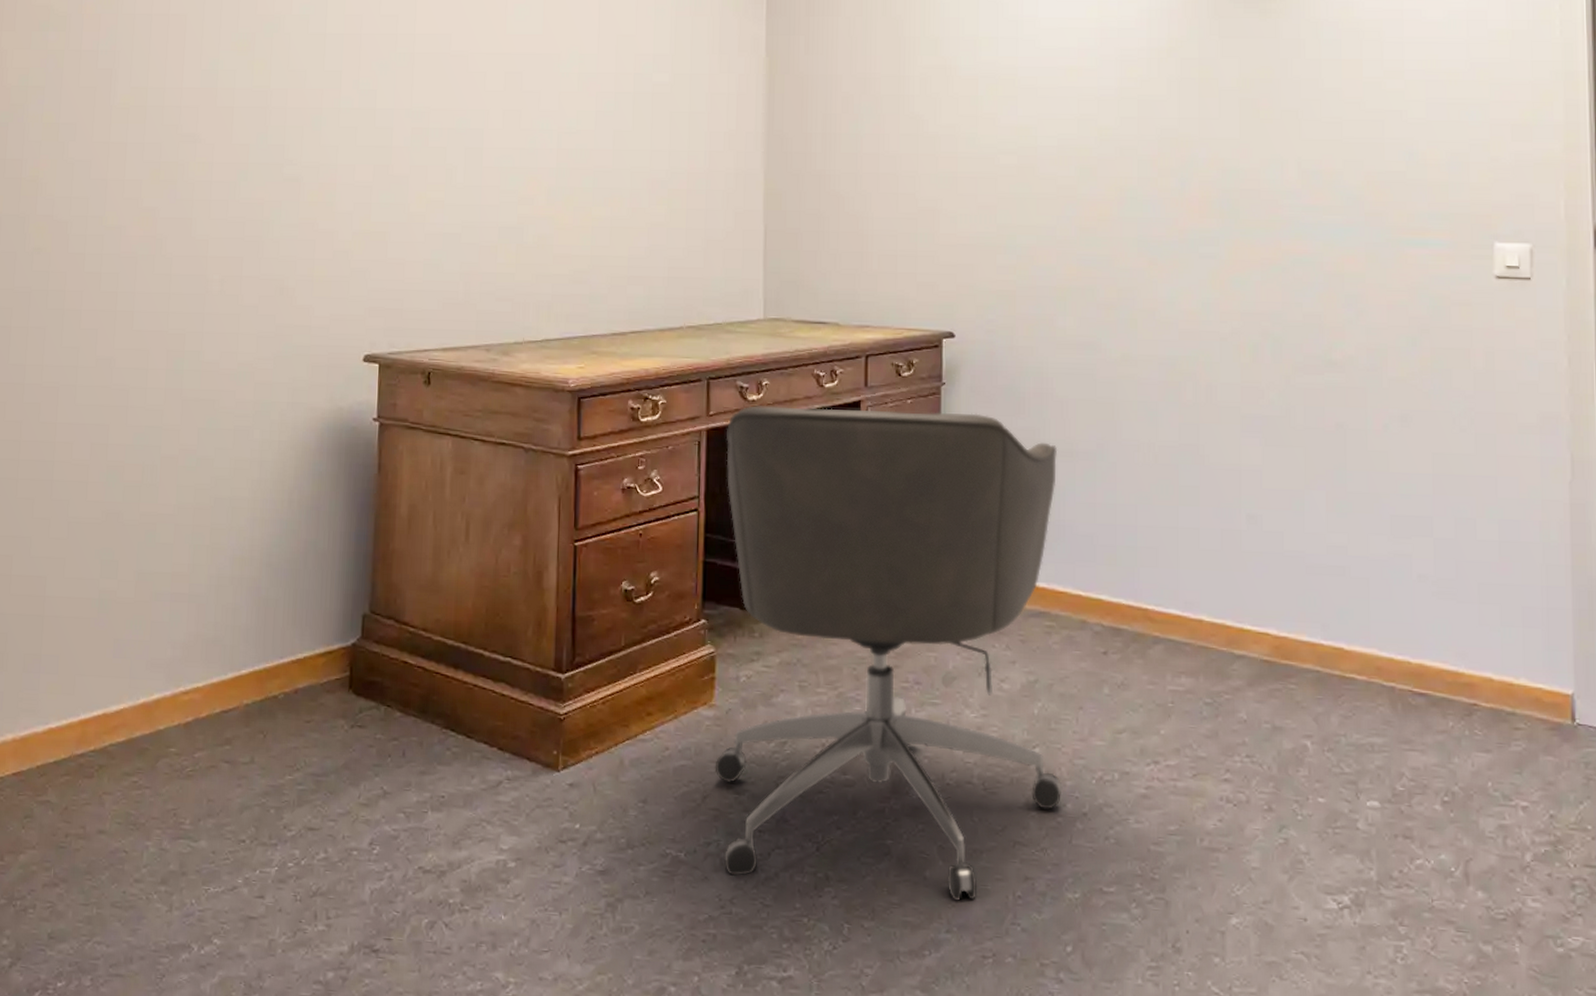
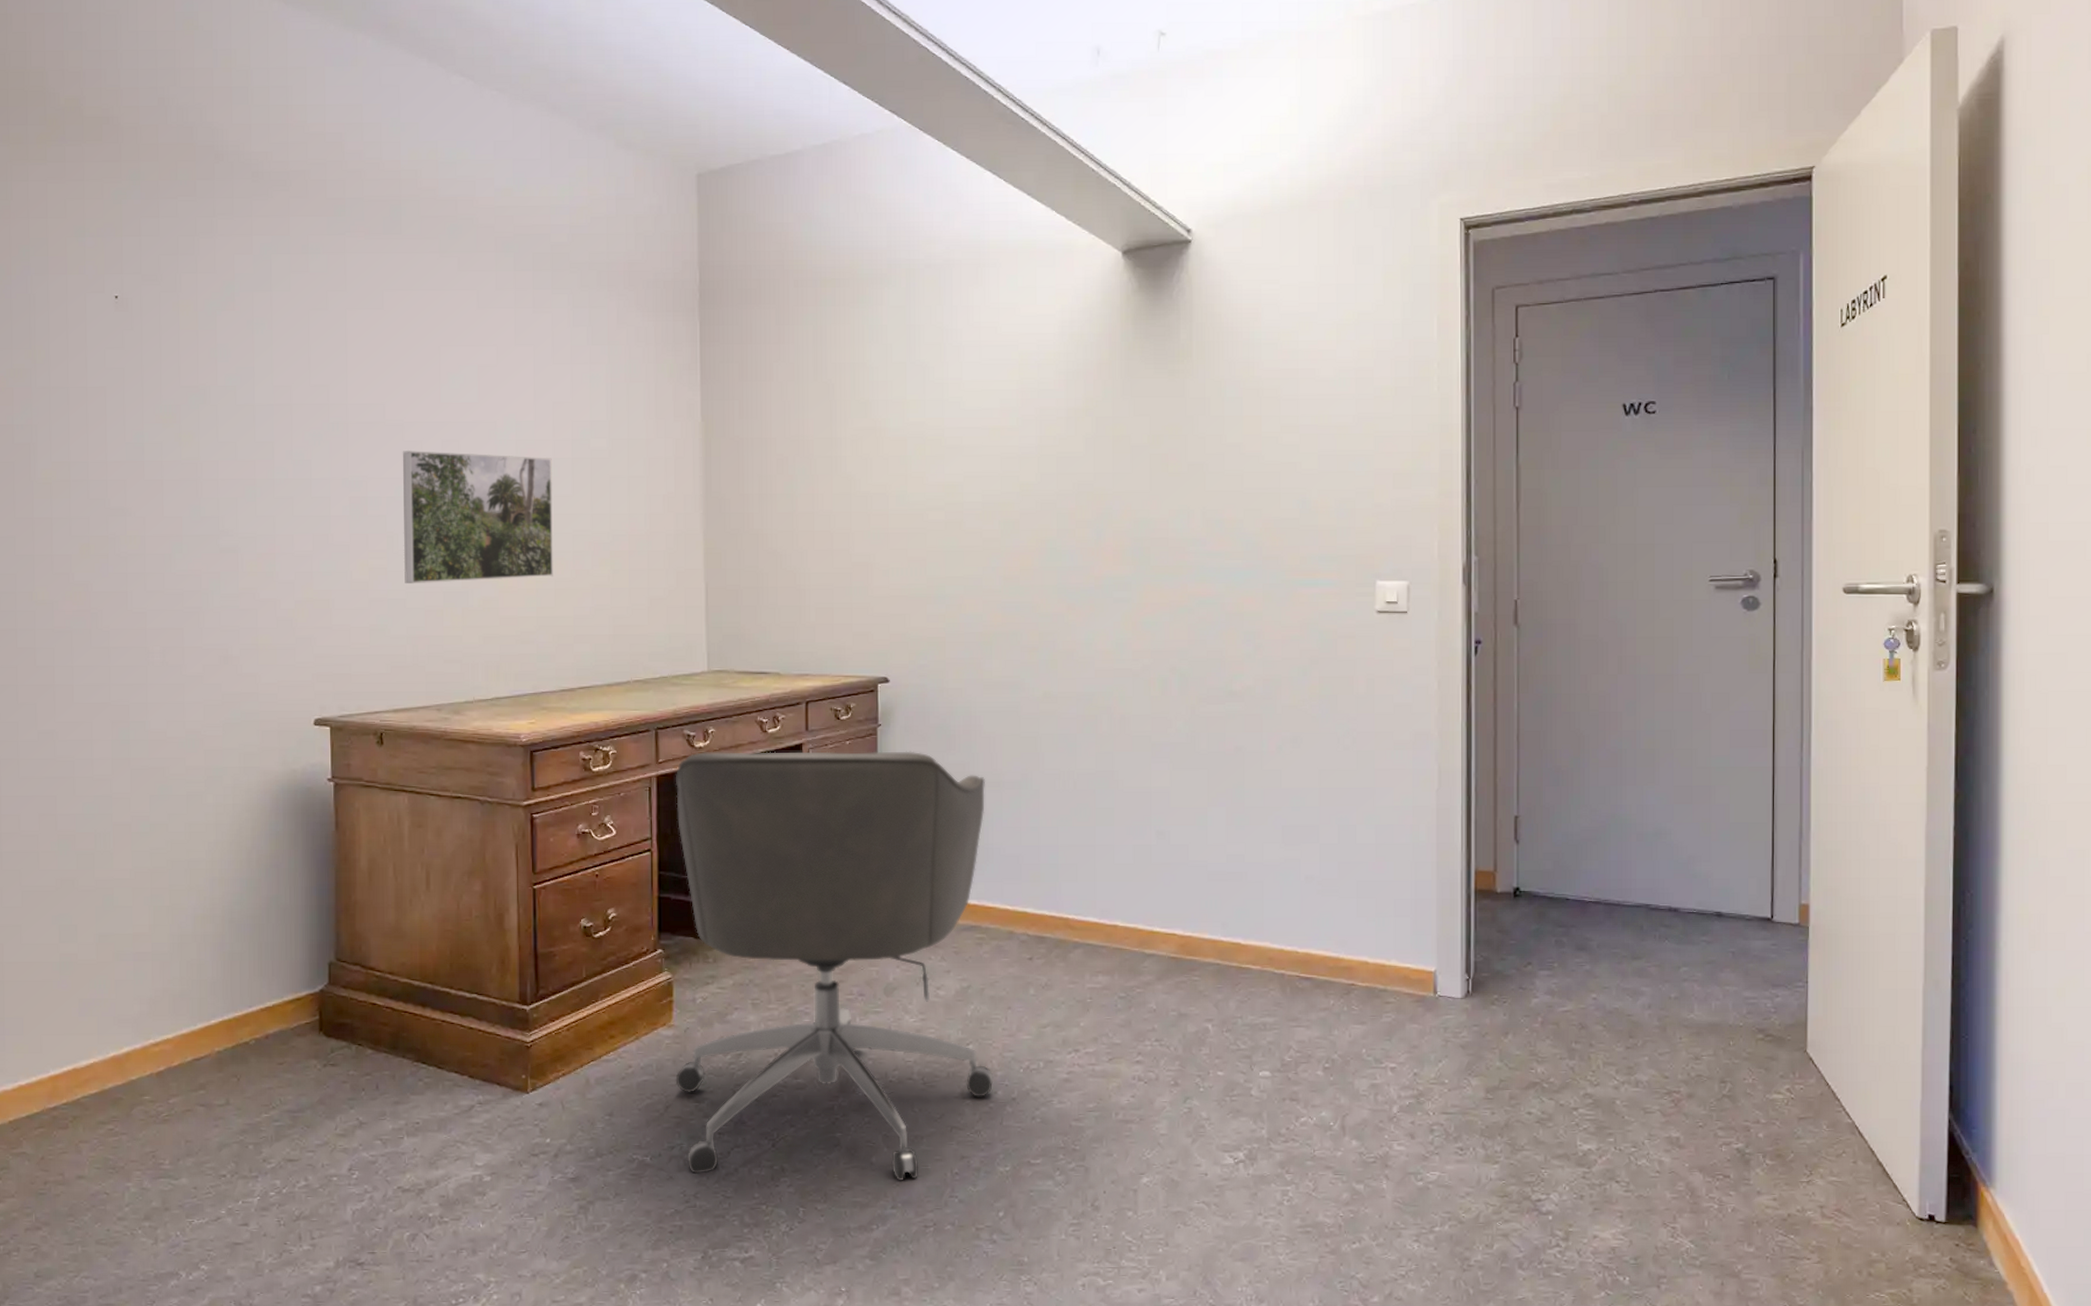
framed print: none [461,82,613,218] -> present [402,451,553,583]

